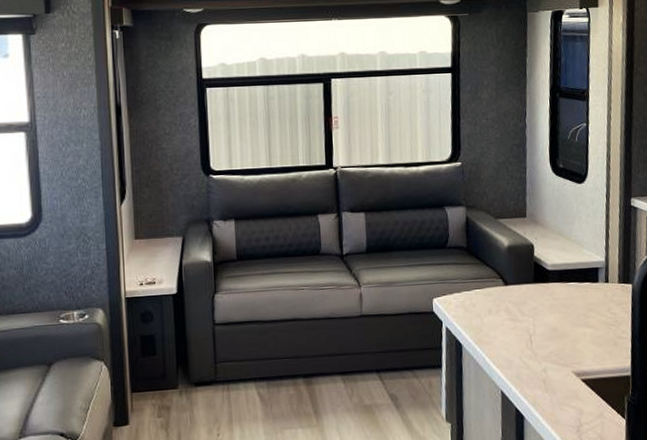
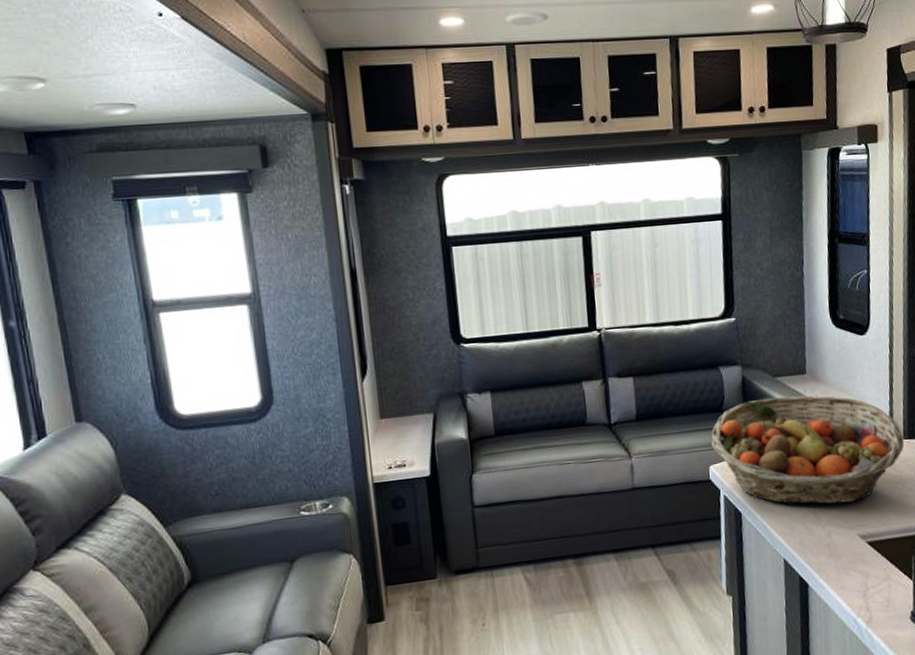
fruit basket: none [435,237,620,342] -> present [711,395,905,505]

